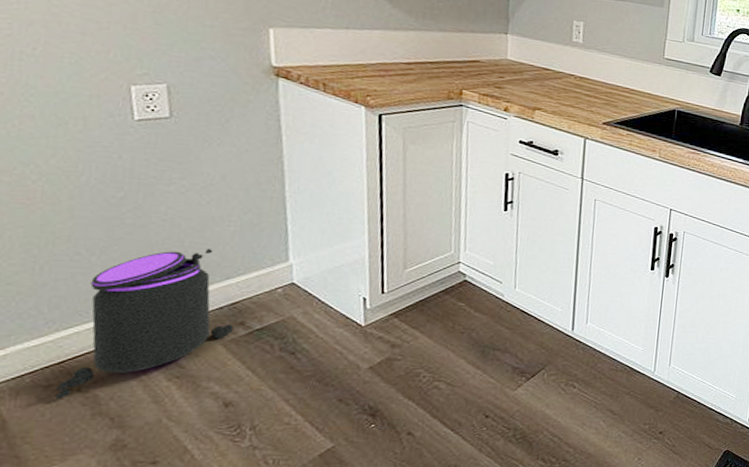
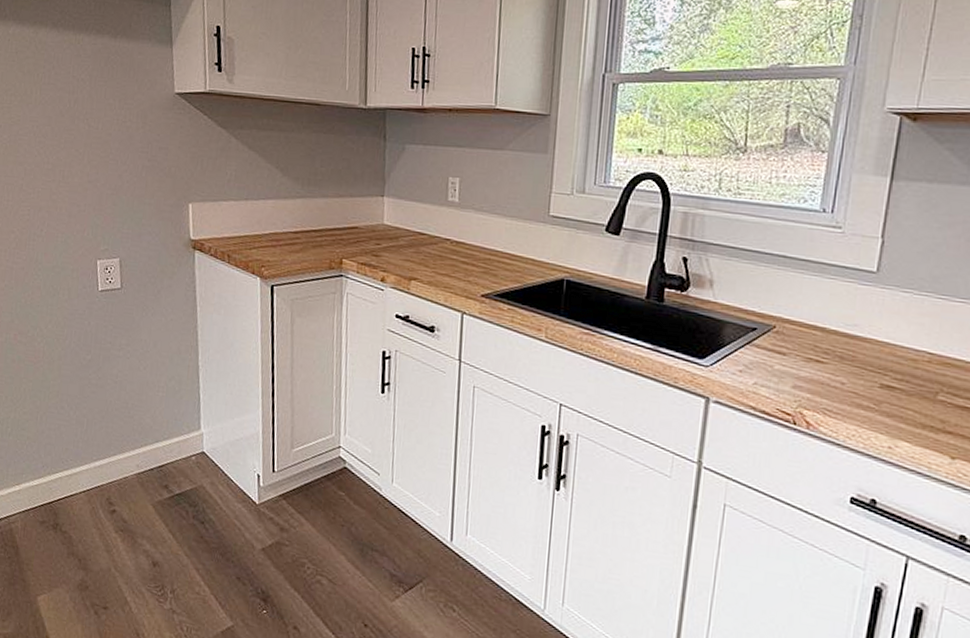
trash can: present [54,249,234,400] -> none [46,411,161,536]

